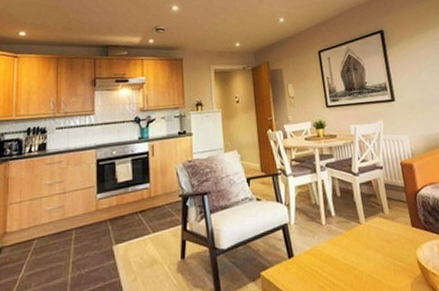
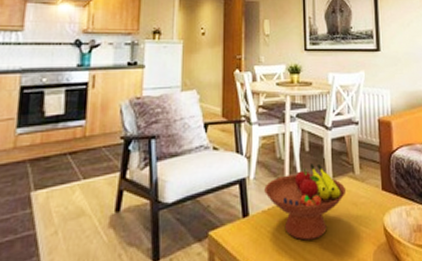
fruit bowl: none [304,206,379,277] -> present [264,163,347,241]

